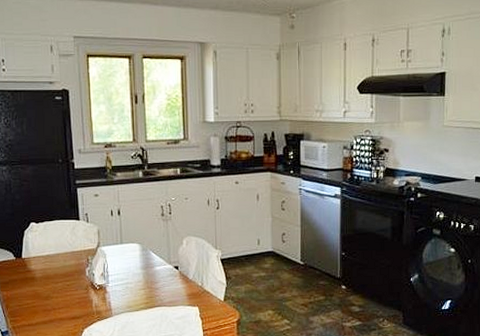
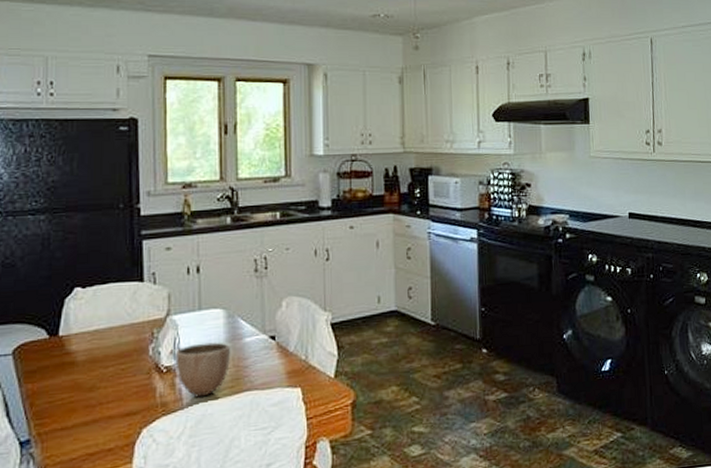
decorative bowl: none [105,269,146,309] -> present [175,342,231,398]

